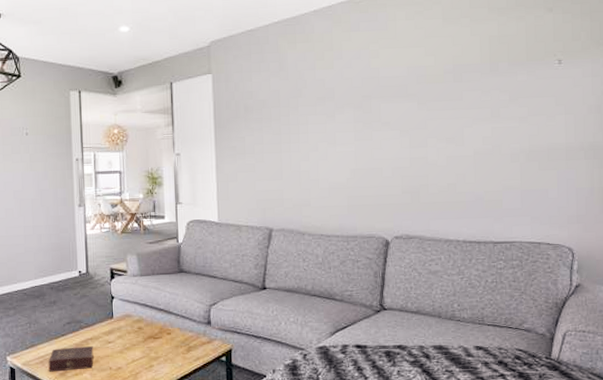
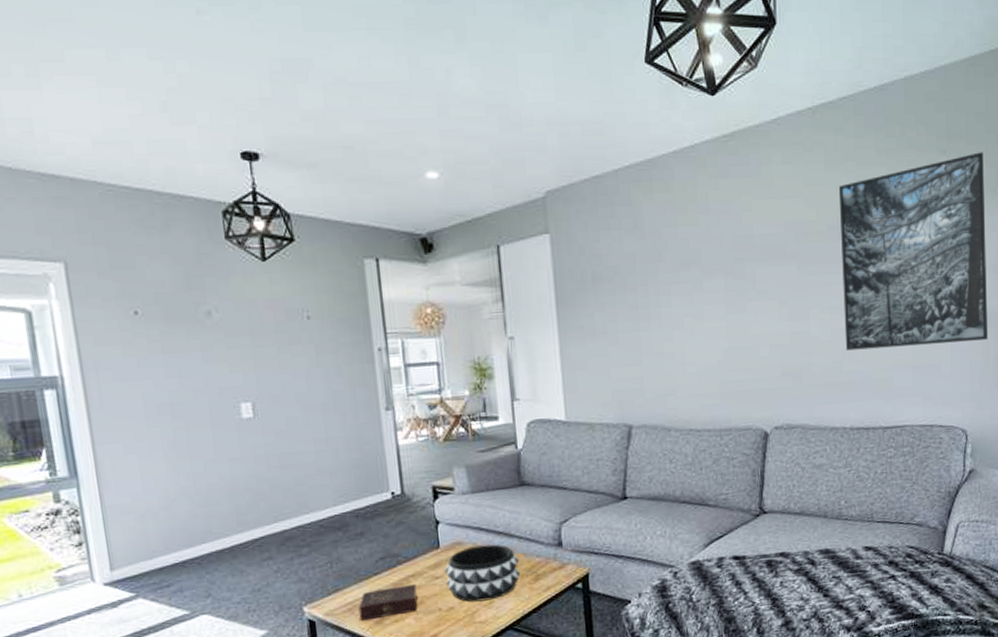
decorative bowl: none [116,318,176,365] -> present [445,544,521,602]
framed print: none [454,10,594,175] -> present [838,152,989,351]

